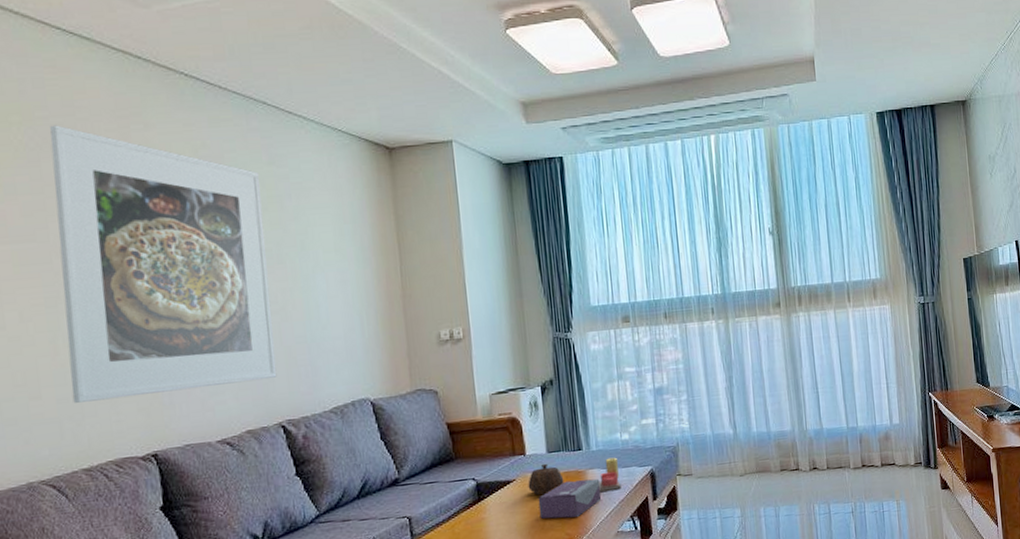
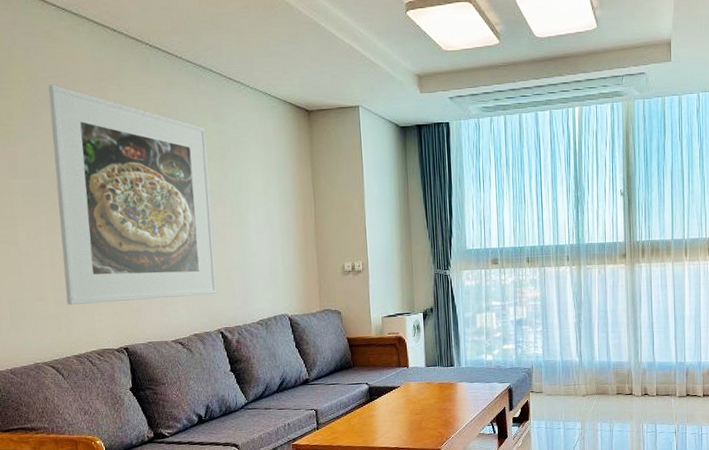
teapot: present [528,463,564,495] -> none [409,375,438,400]
tissue box: present [538,478,602,519] -> none [417,390,468,420]
candle: present [599,457,621,492] -> none [466,374,484,401]

